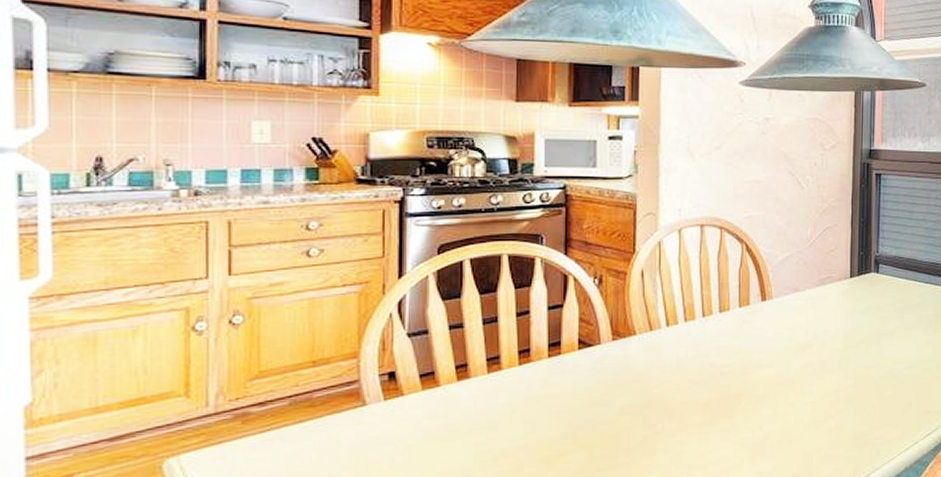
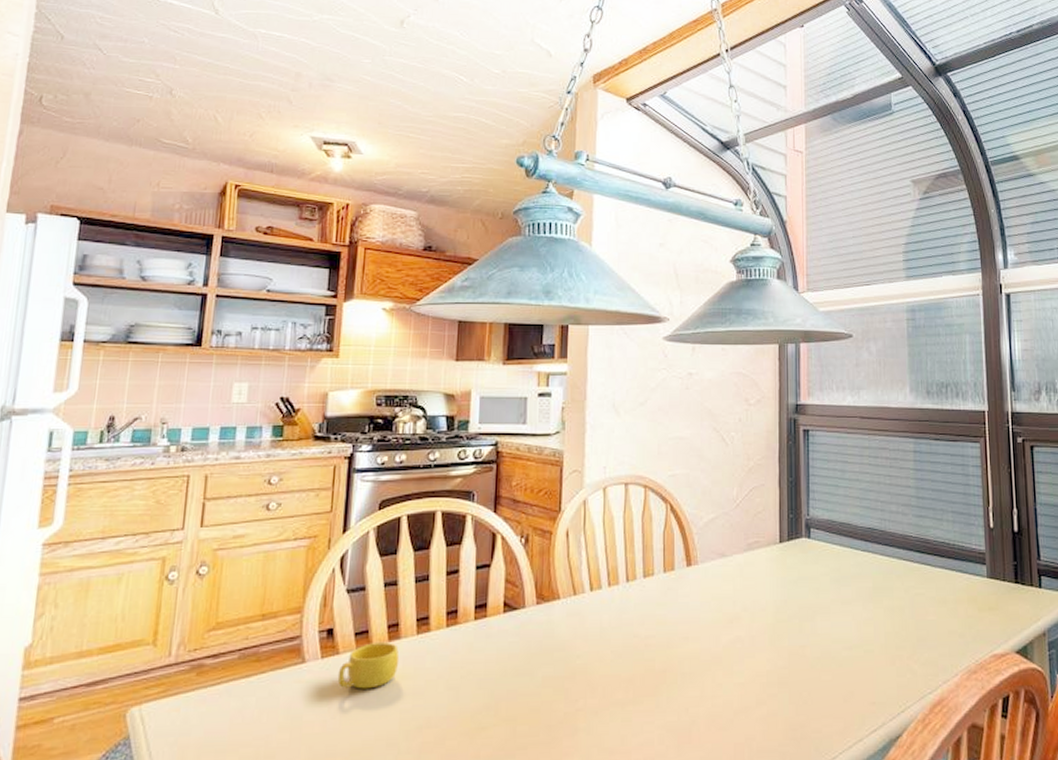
cup: none [403,382,470,427] -> present [337,642,400,689]

